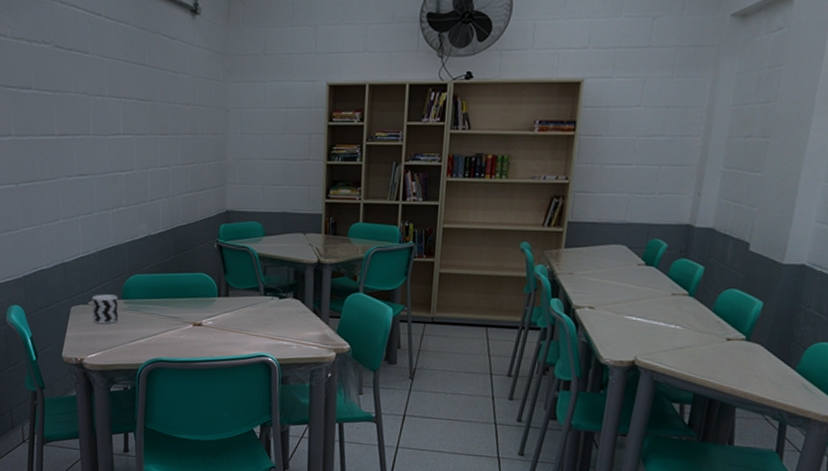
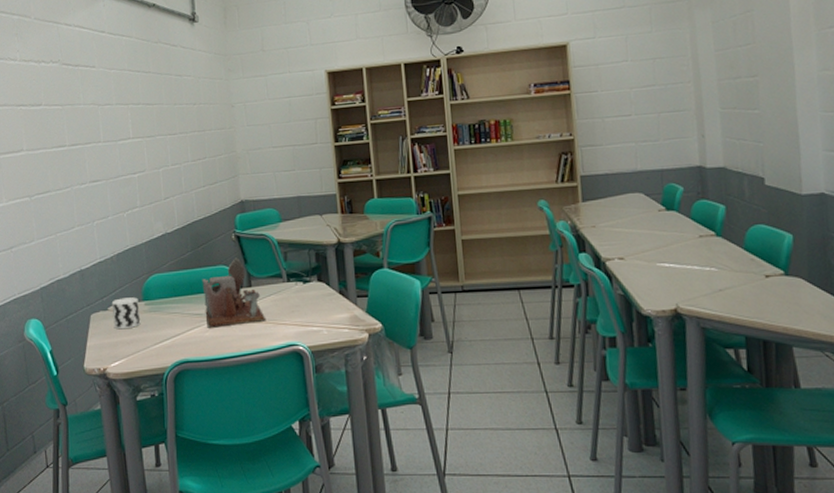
desk organizer: none [181,266,240,332] -> present [202,257,267,328]

